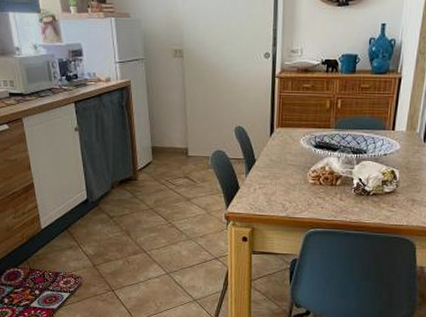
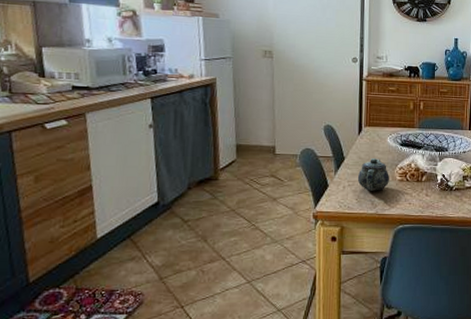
teapot: none [268,160,302,194] -> present [357,157,389,191]

